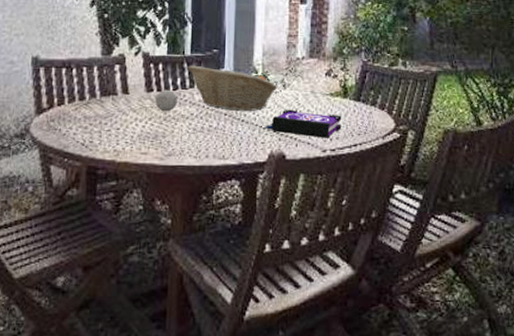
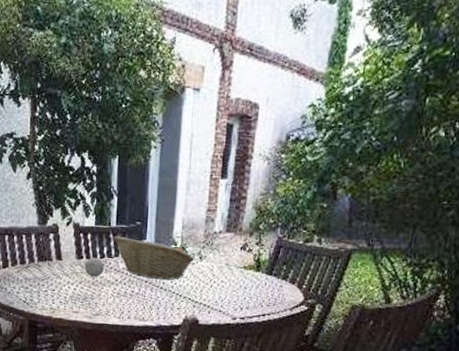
board game: present [265,109,342,138] -> none [181,279,253,308]

